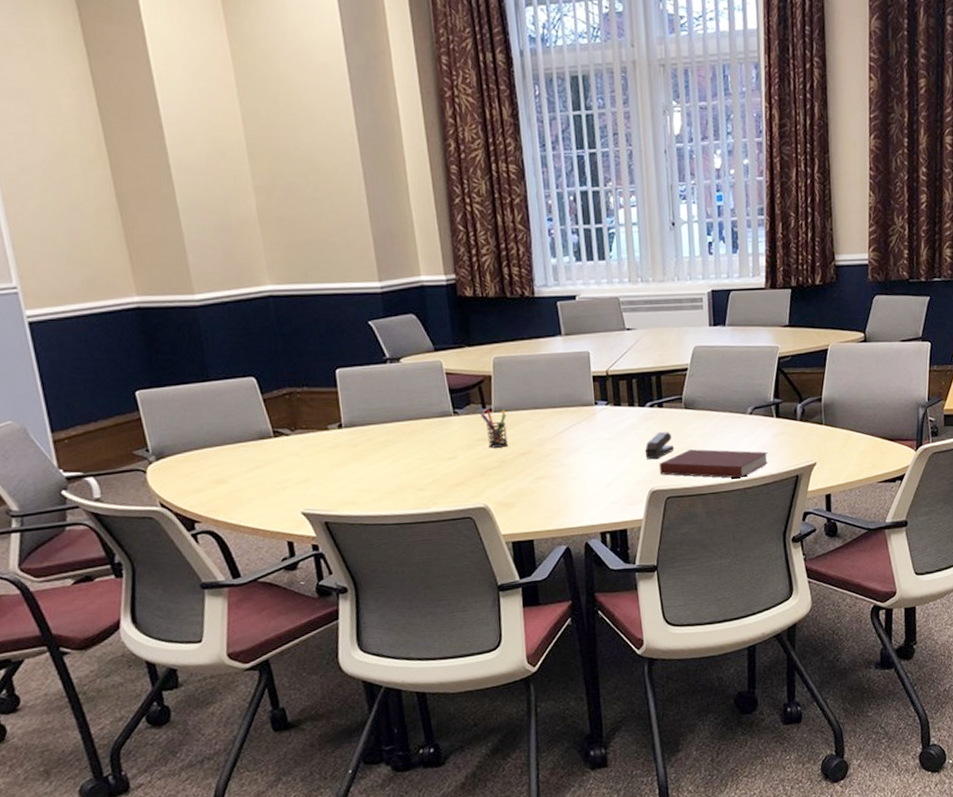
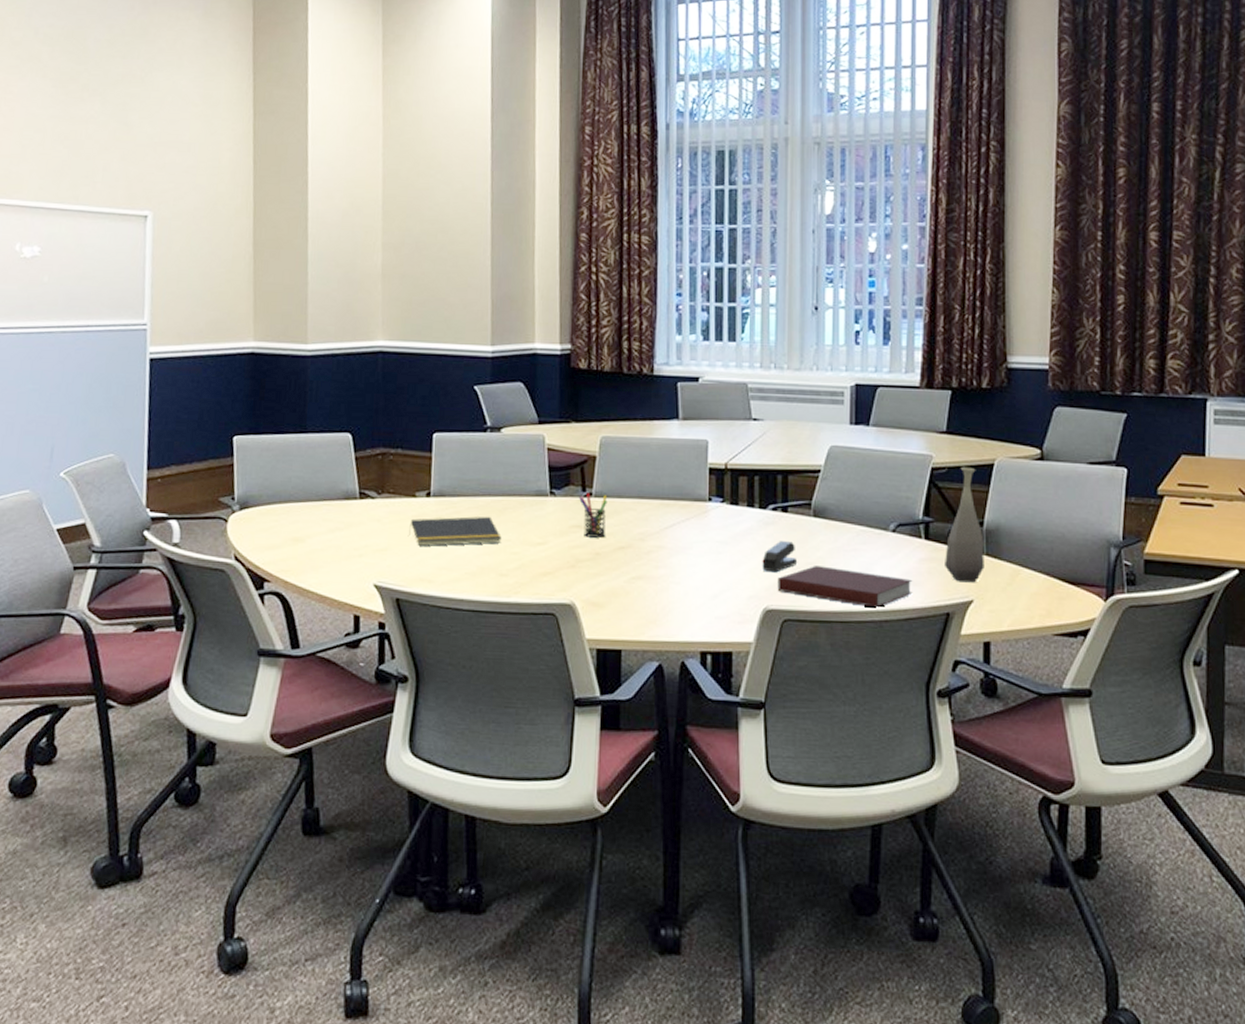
notepad: none [326,439,415,473] -> present [409,516,502,547]
bottle: none [792,353,824,450] -> present [945,466,984,583]

